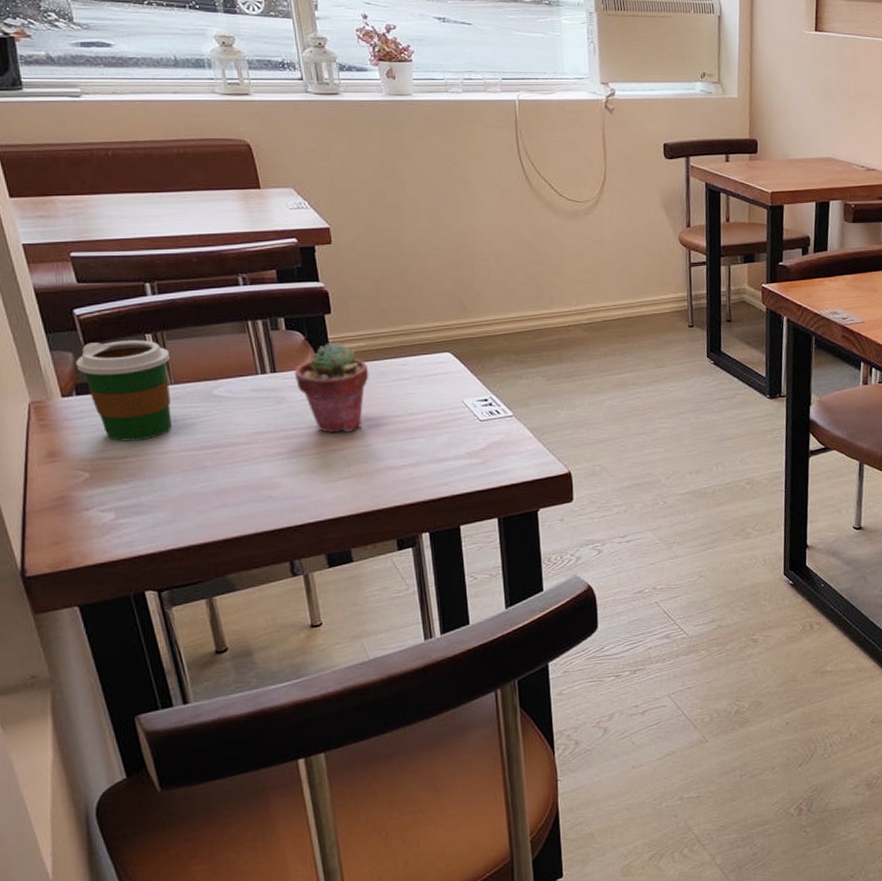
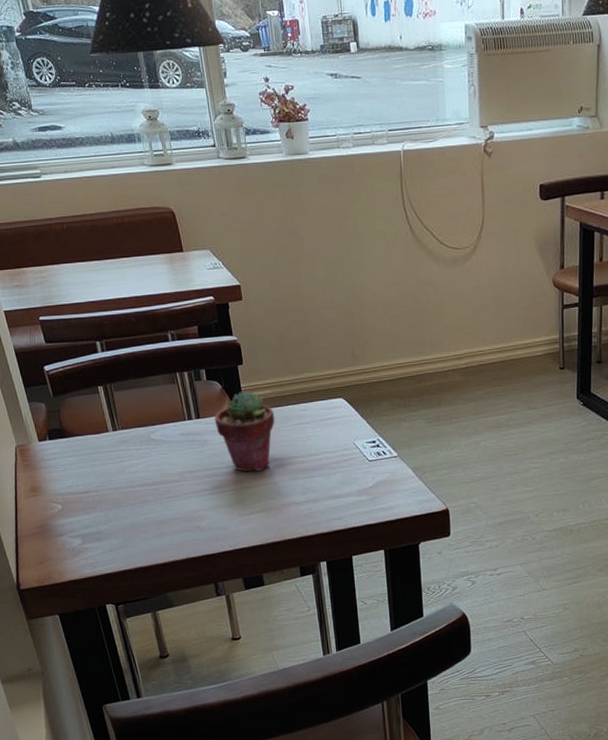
coffee cup: present [76,340,172,442] -> none [47,391,121,479]

